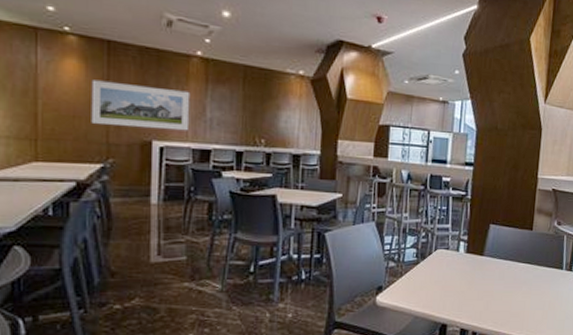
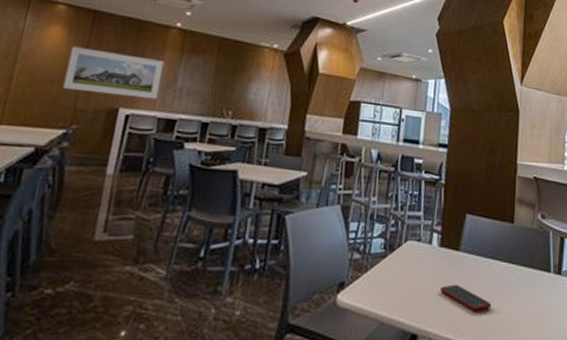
cell phone: none [467,283,511,303] -> present [441,284,492,311]

